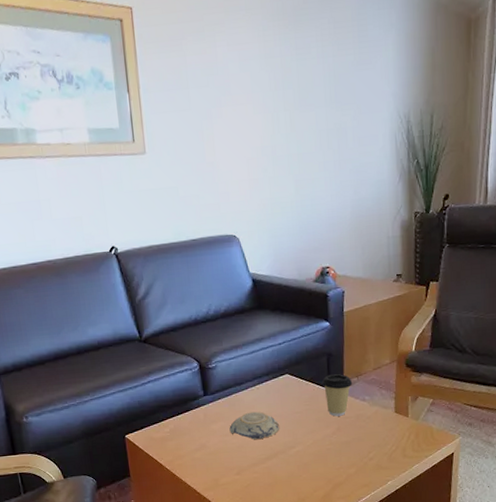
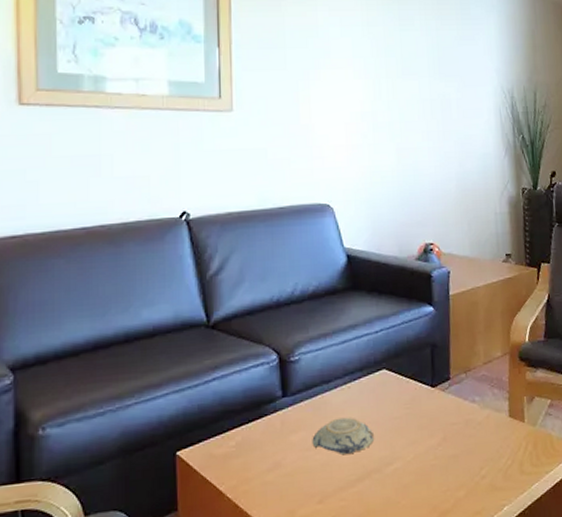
coffee cup: present [321,374,353,417] -> none [424,369,461,423]

